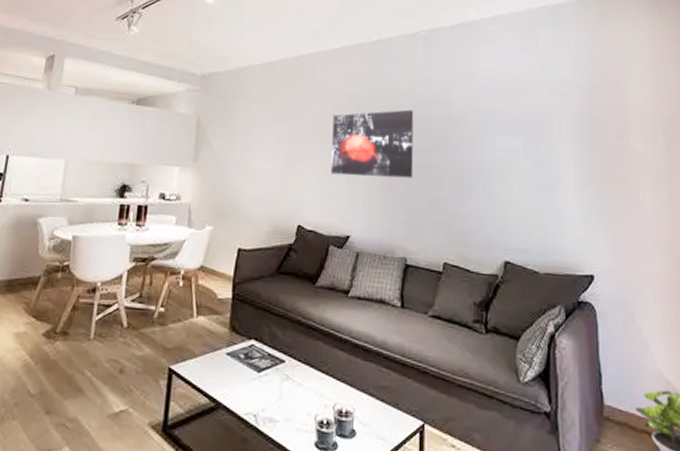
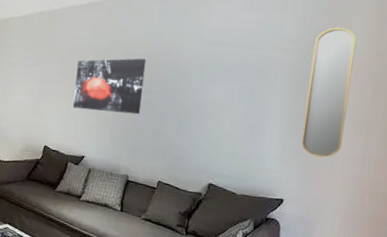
home mirror: none [595,69,646,219] -> present [301,27,356,158]

